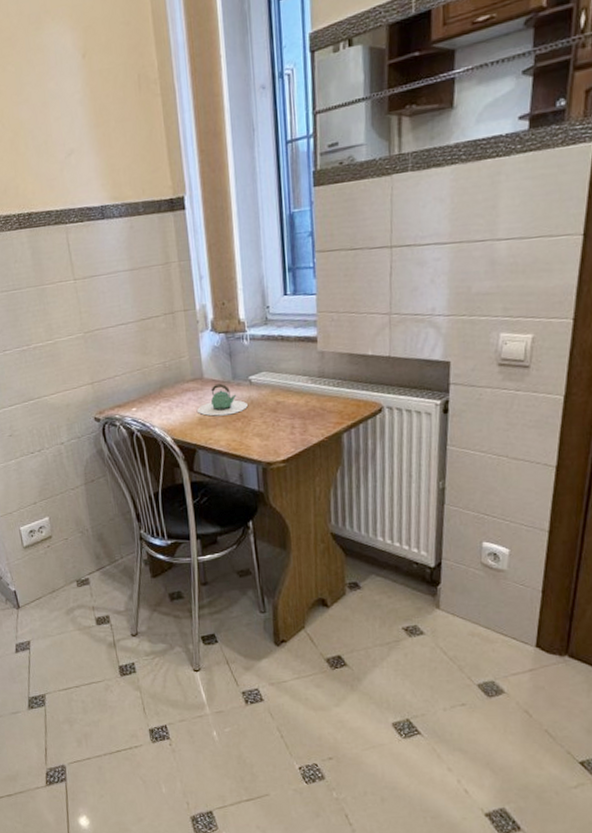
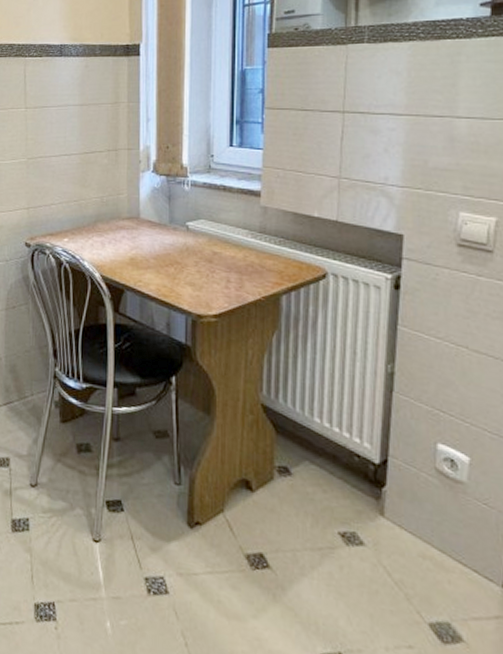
teapot: present [197,383,248,416] -> none [130,225,182,259]

